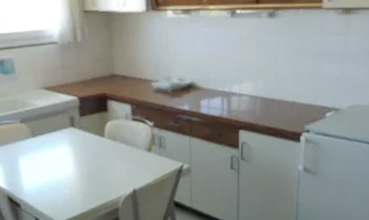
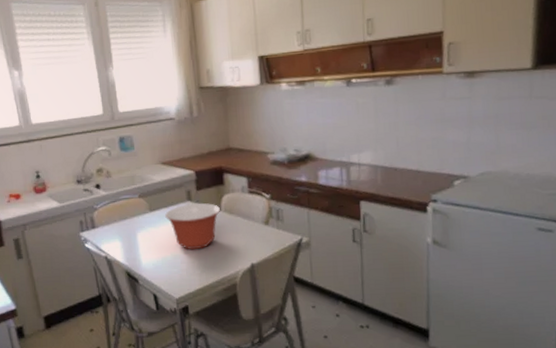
mixing bowl: none [48,129,103,176] -> present [165,202,220,250]

